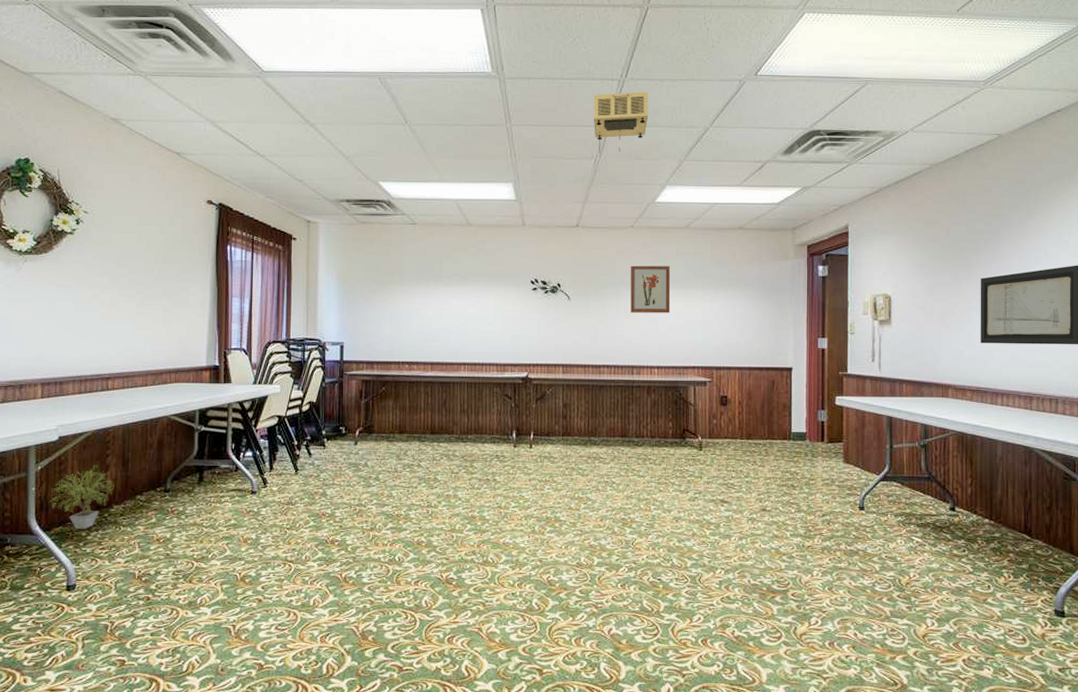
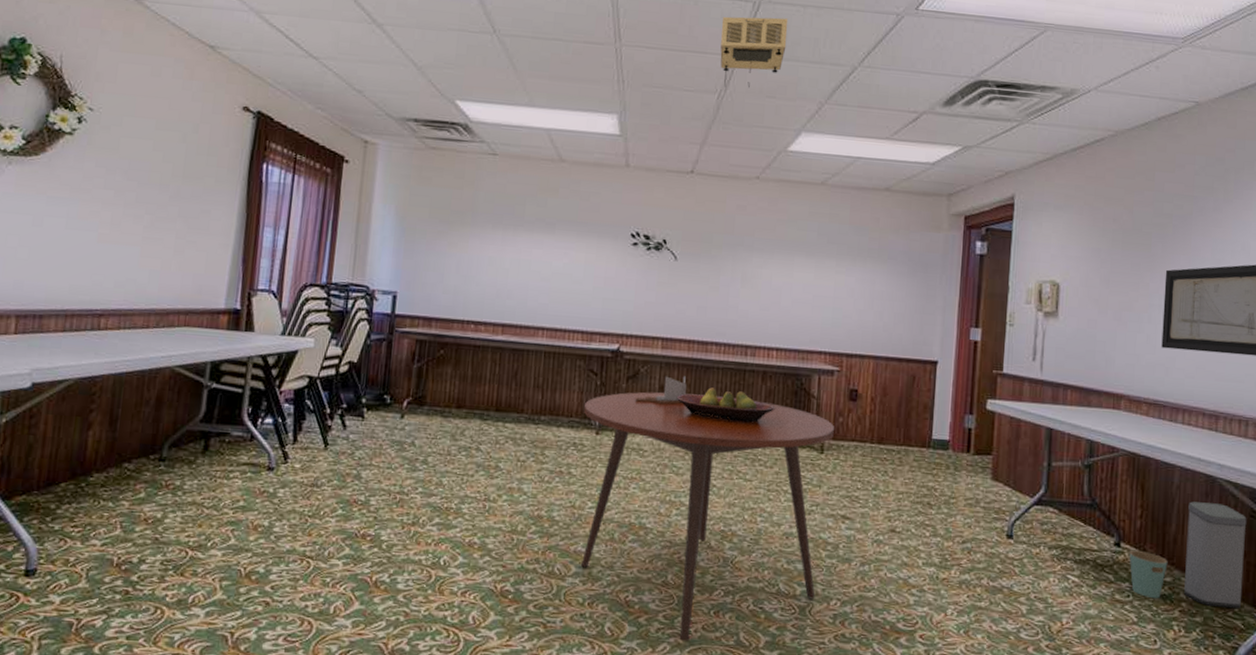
potted plant: present [49,465,114,530] -> none [13,422,97,501]
dining table: none [503,409,710,611] -> present [581,392,834,642]
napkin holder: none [545,395,585,419] -> present [636,376,687,405]
fruit bowl: none [577,402,660,429] -> present [676,387,775,423]
wall art: present [630,265,671,313] -> none [749,224,799,285]
trash can: none [963,469,1061,556] -> present [1129,501,1247,609]

